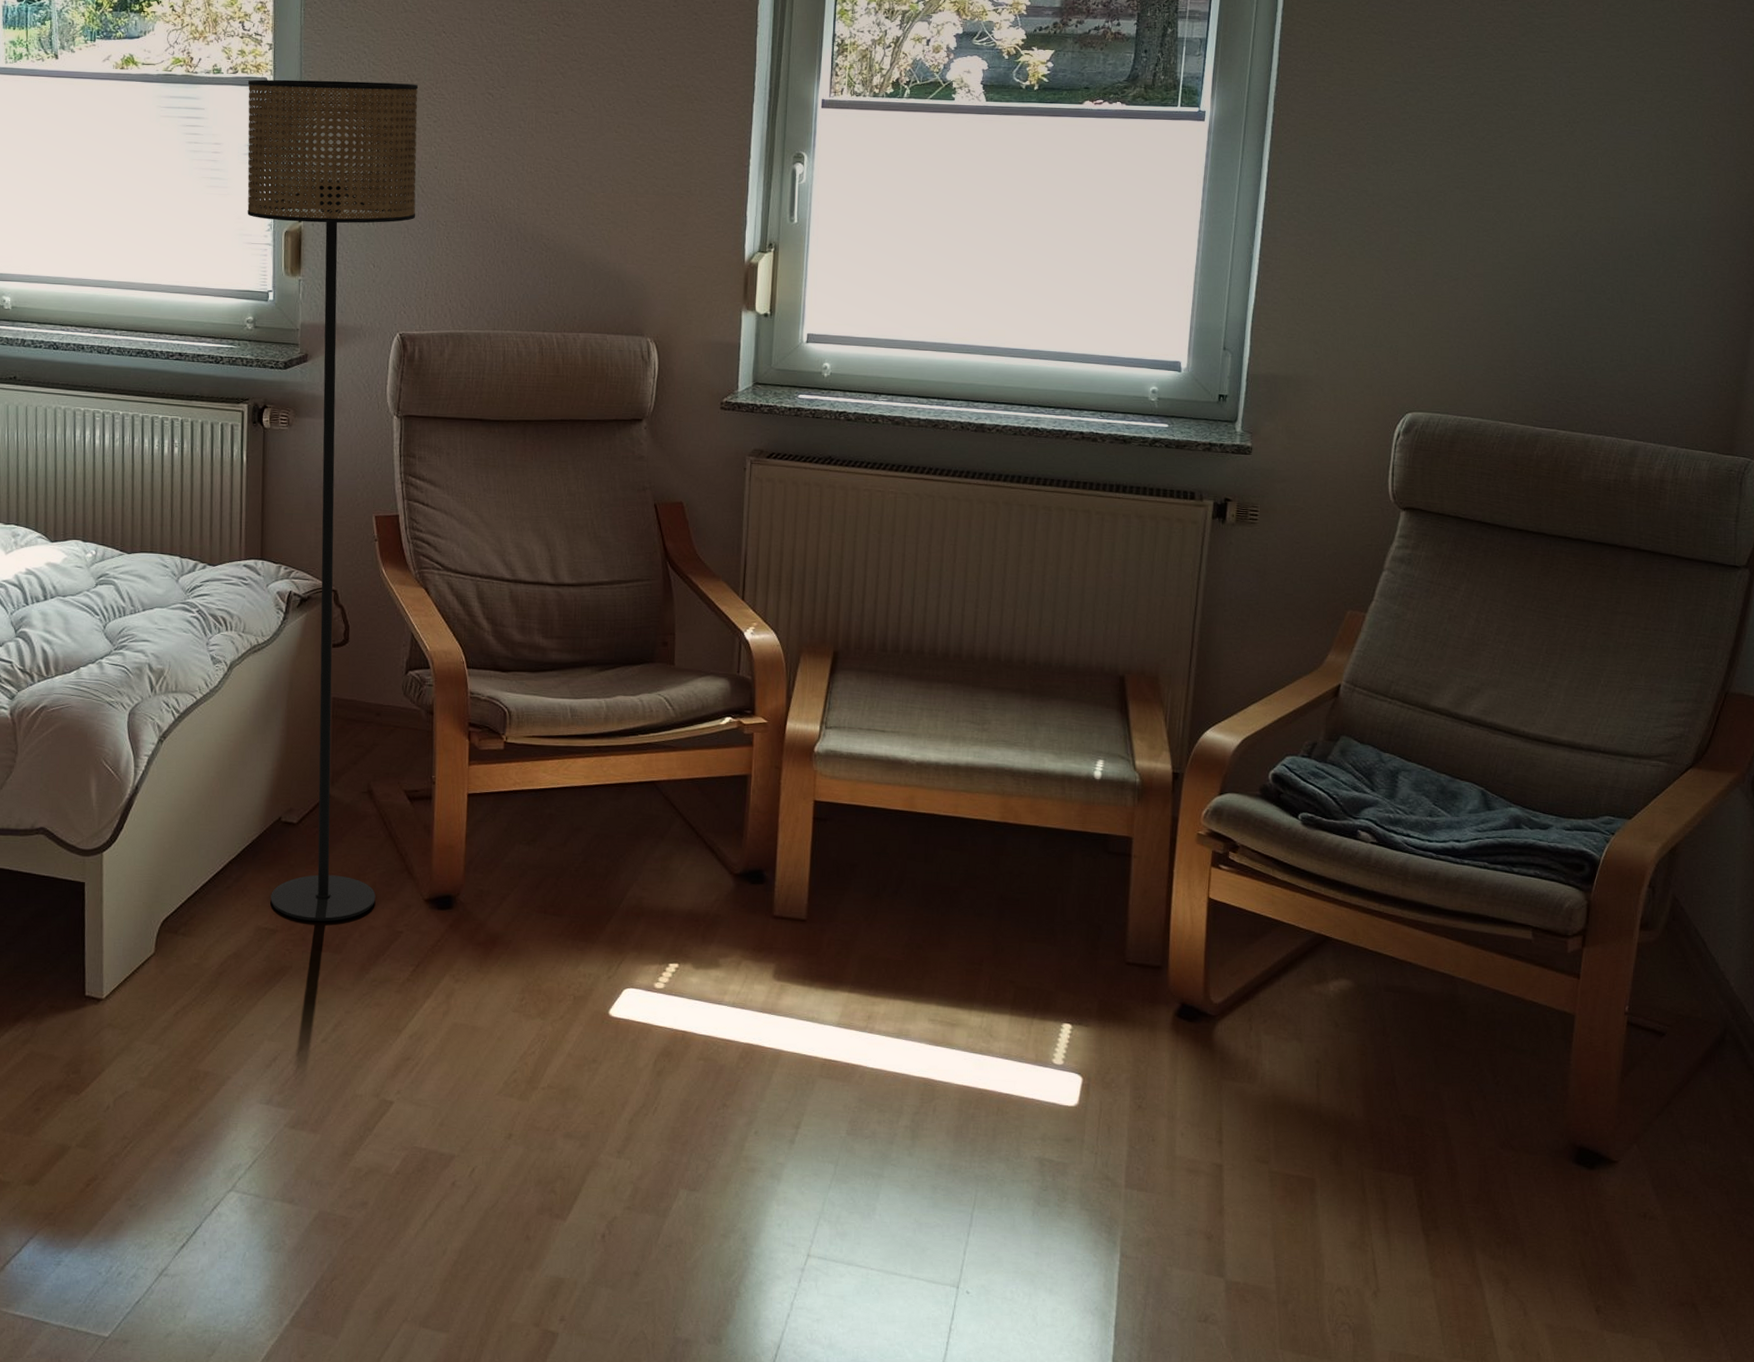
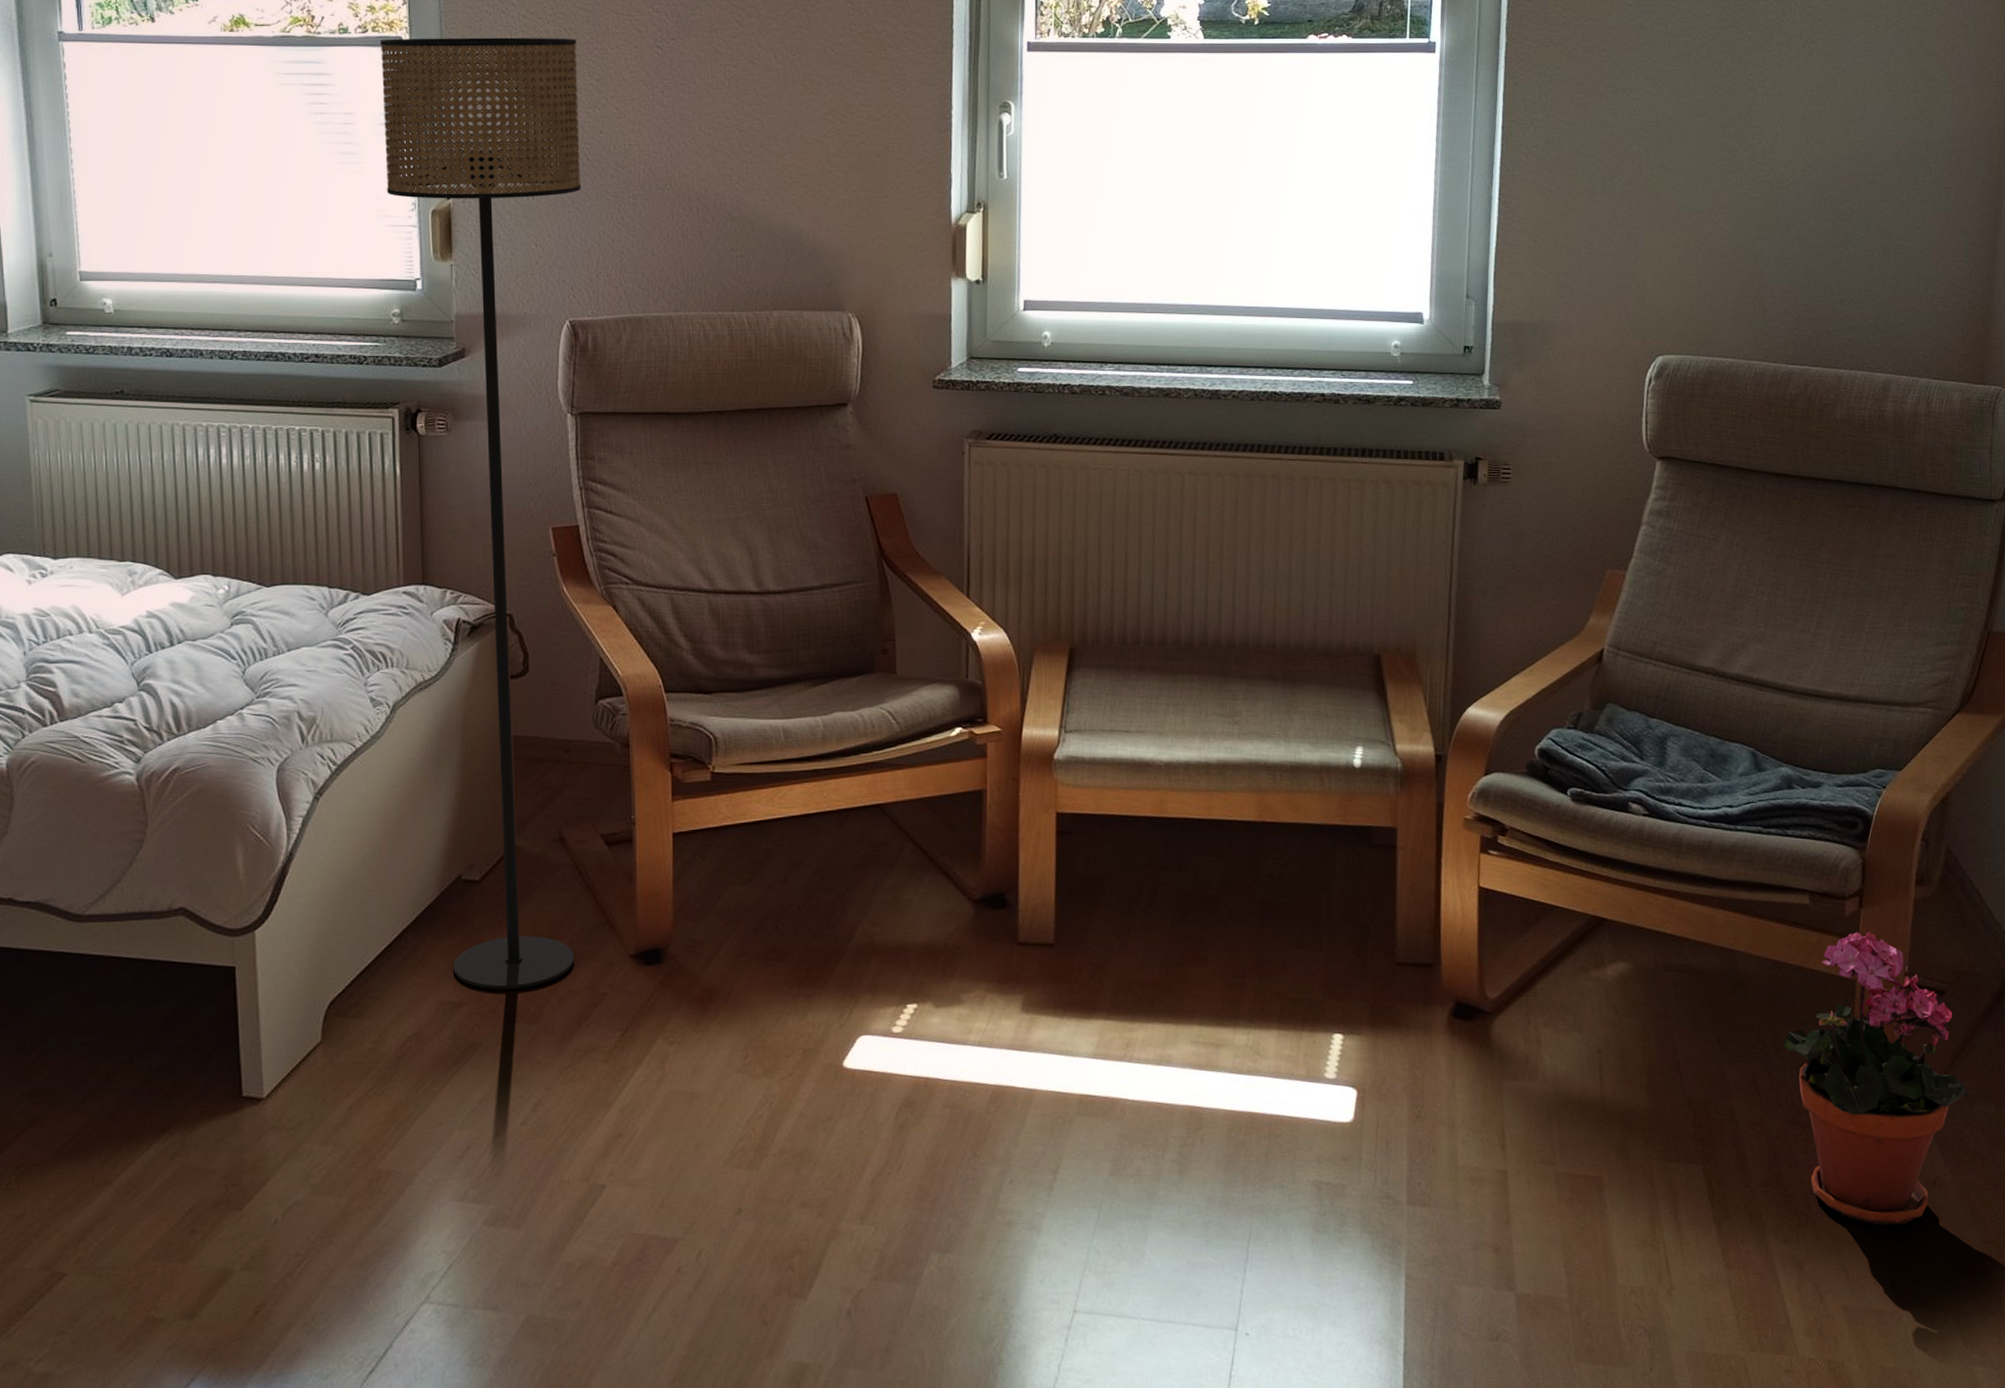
potted plant: none [1499,970,1685,1252] -> present [1783,932,1970,1226]

